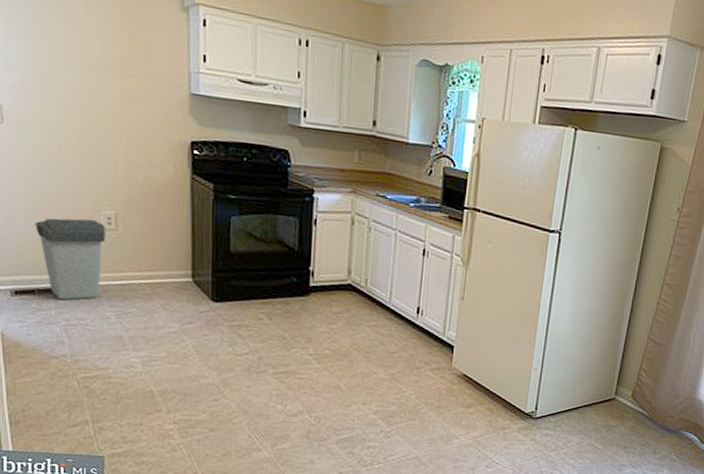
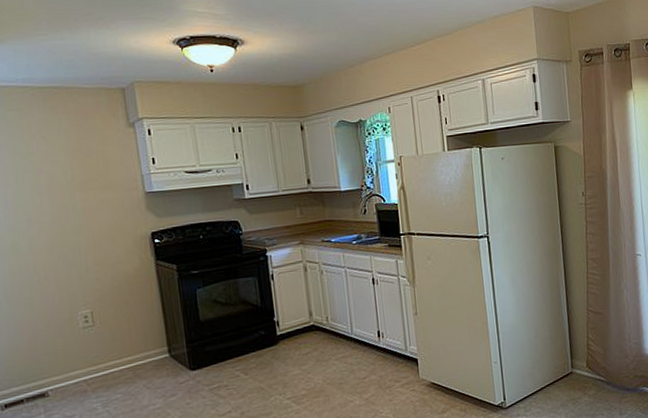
trash can: present [35,218,106,300] -> none [18,321,85,403]

